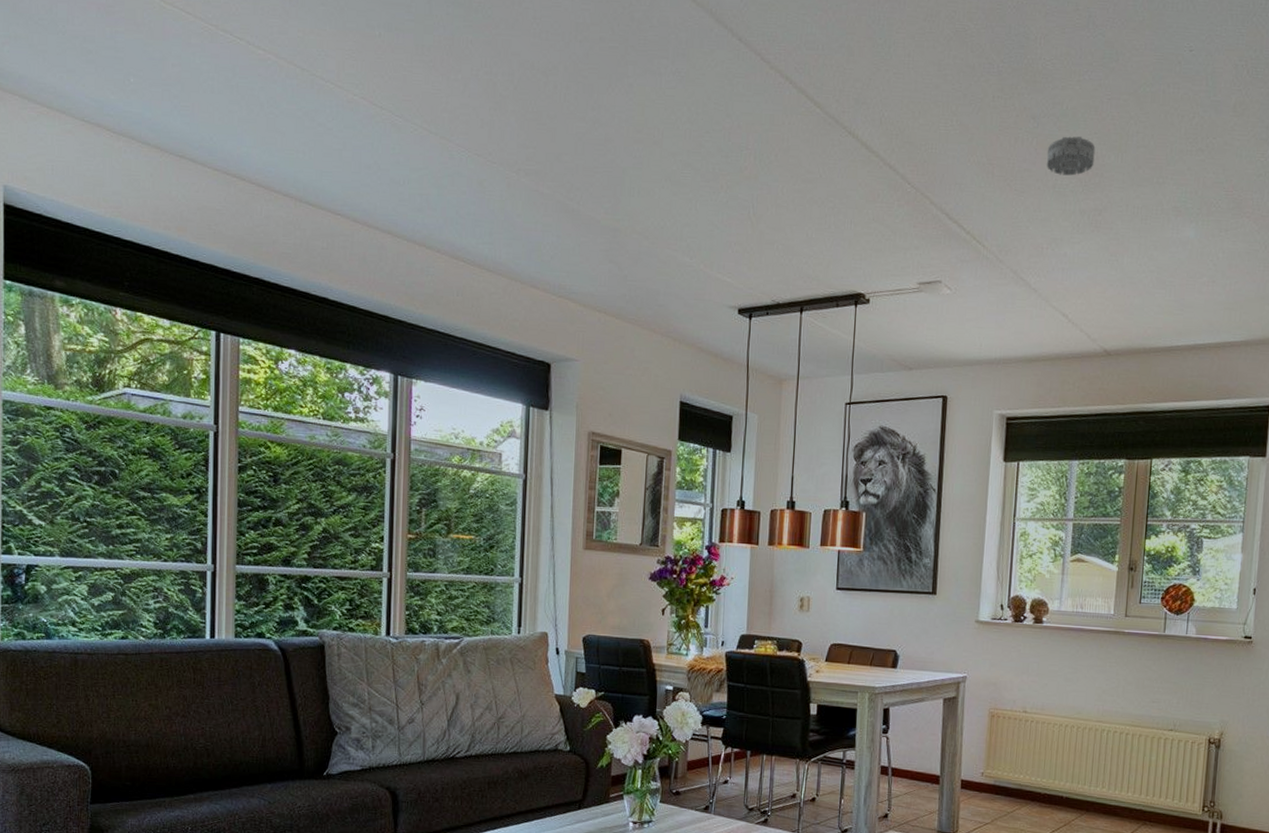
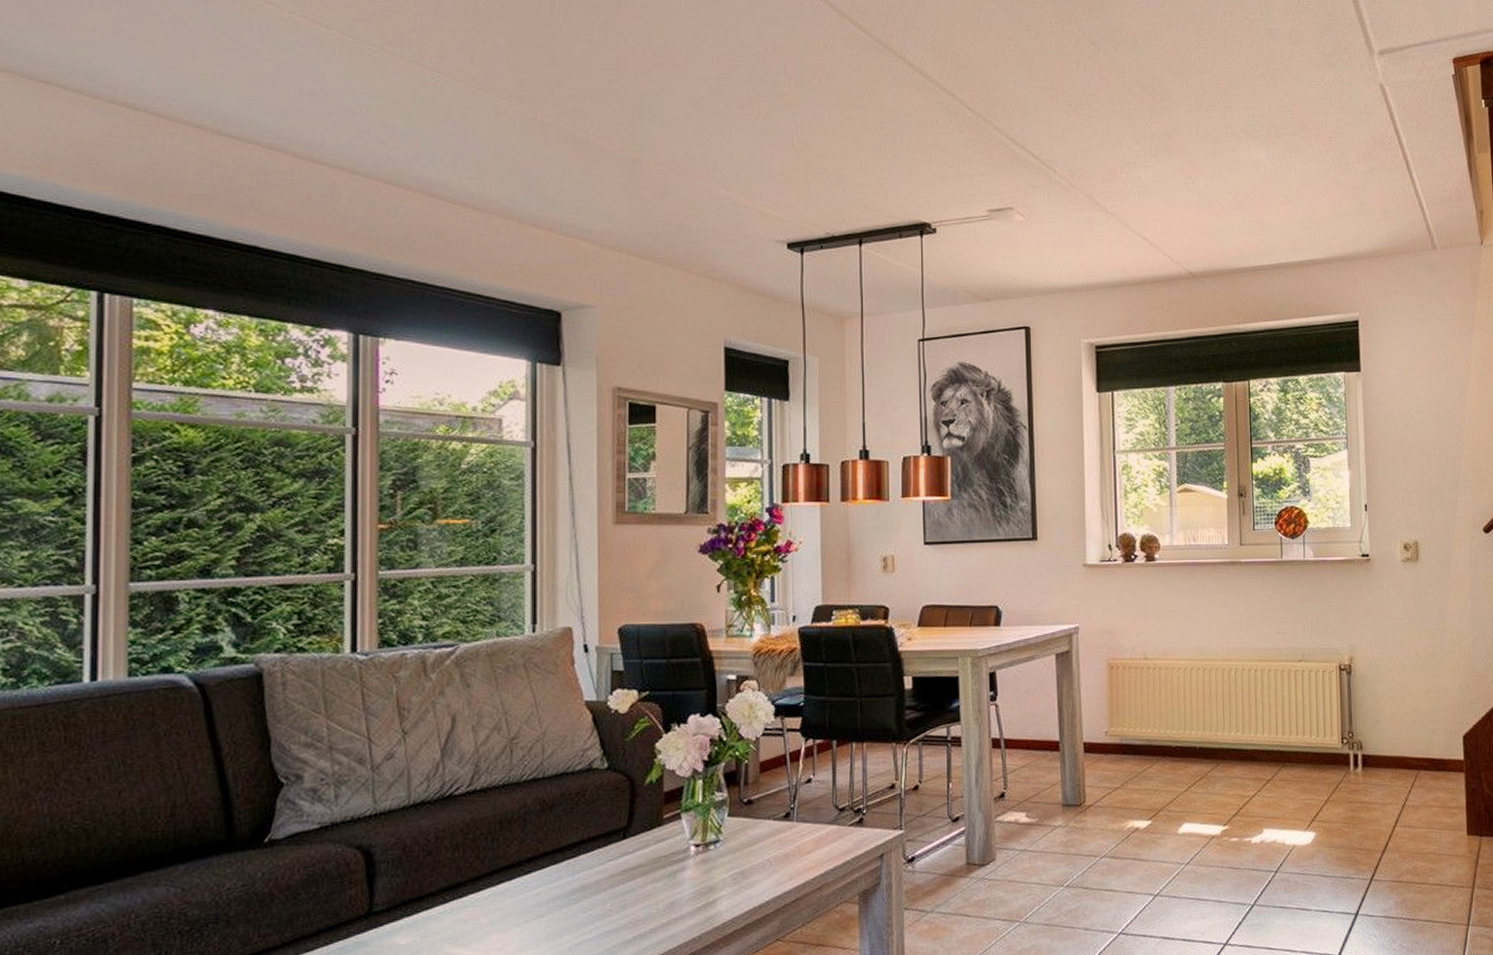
smoke detector: present [1046,136,1096,176] -> none [1110,61,1160,100]

